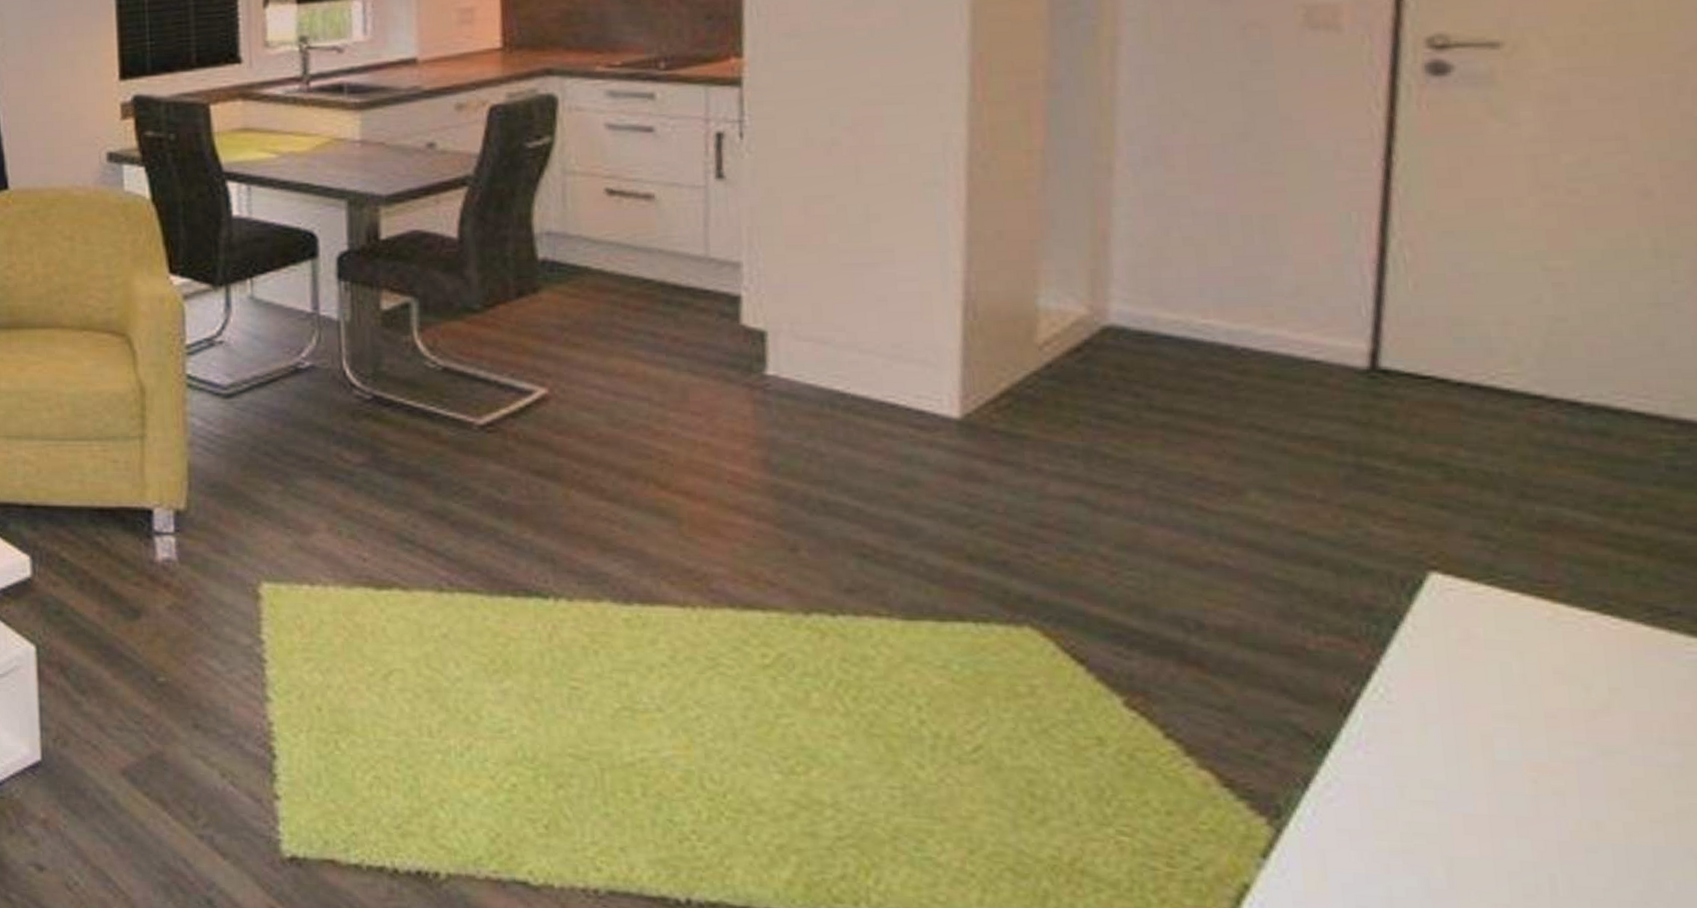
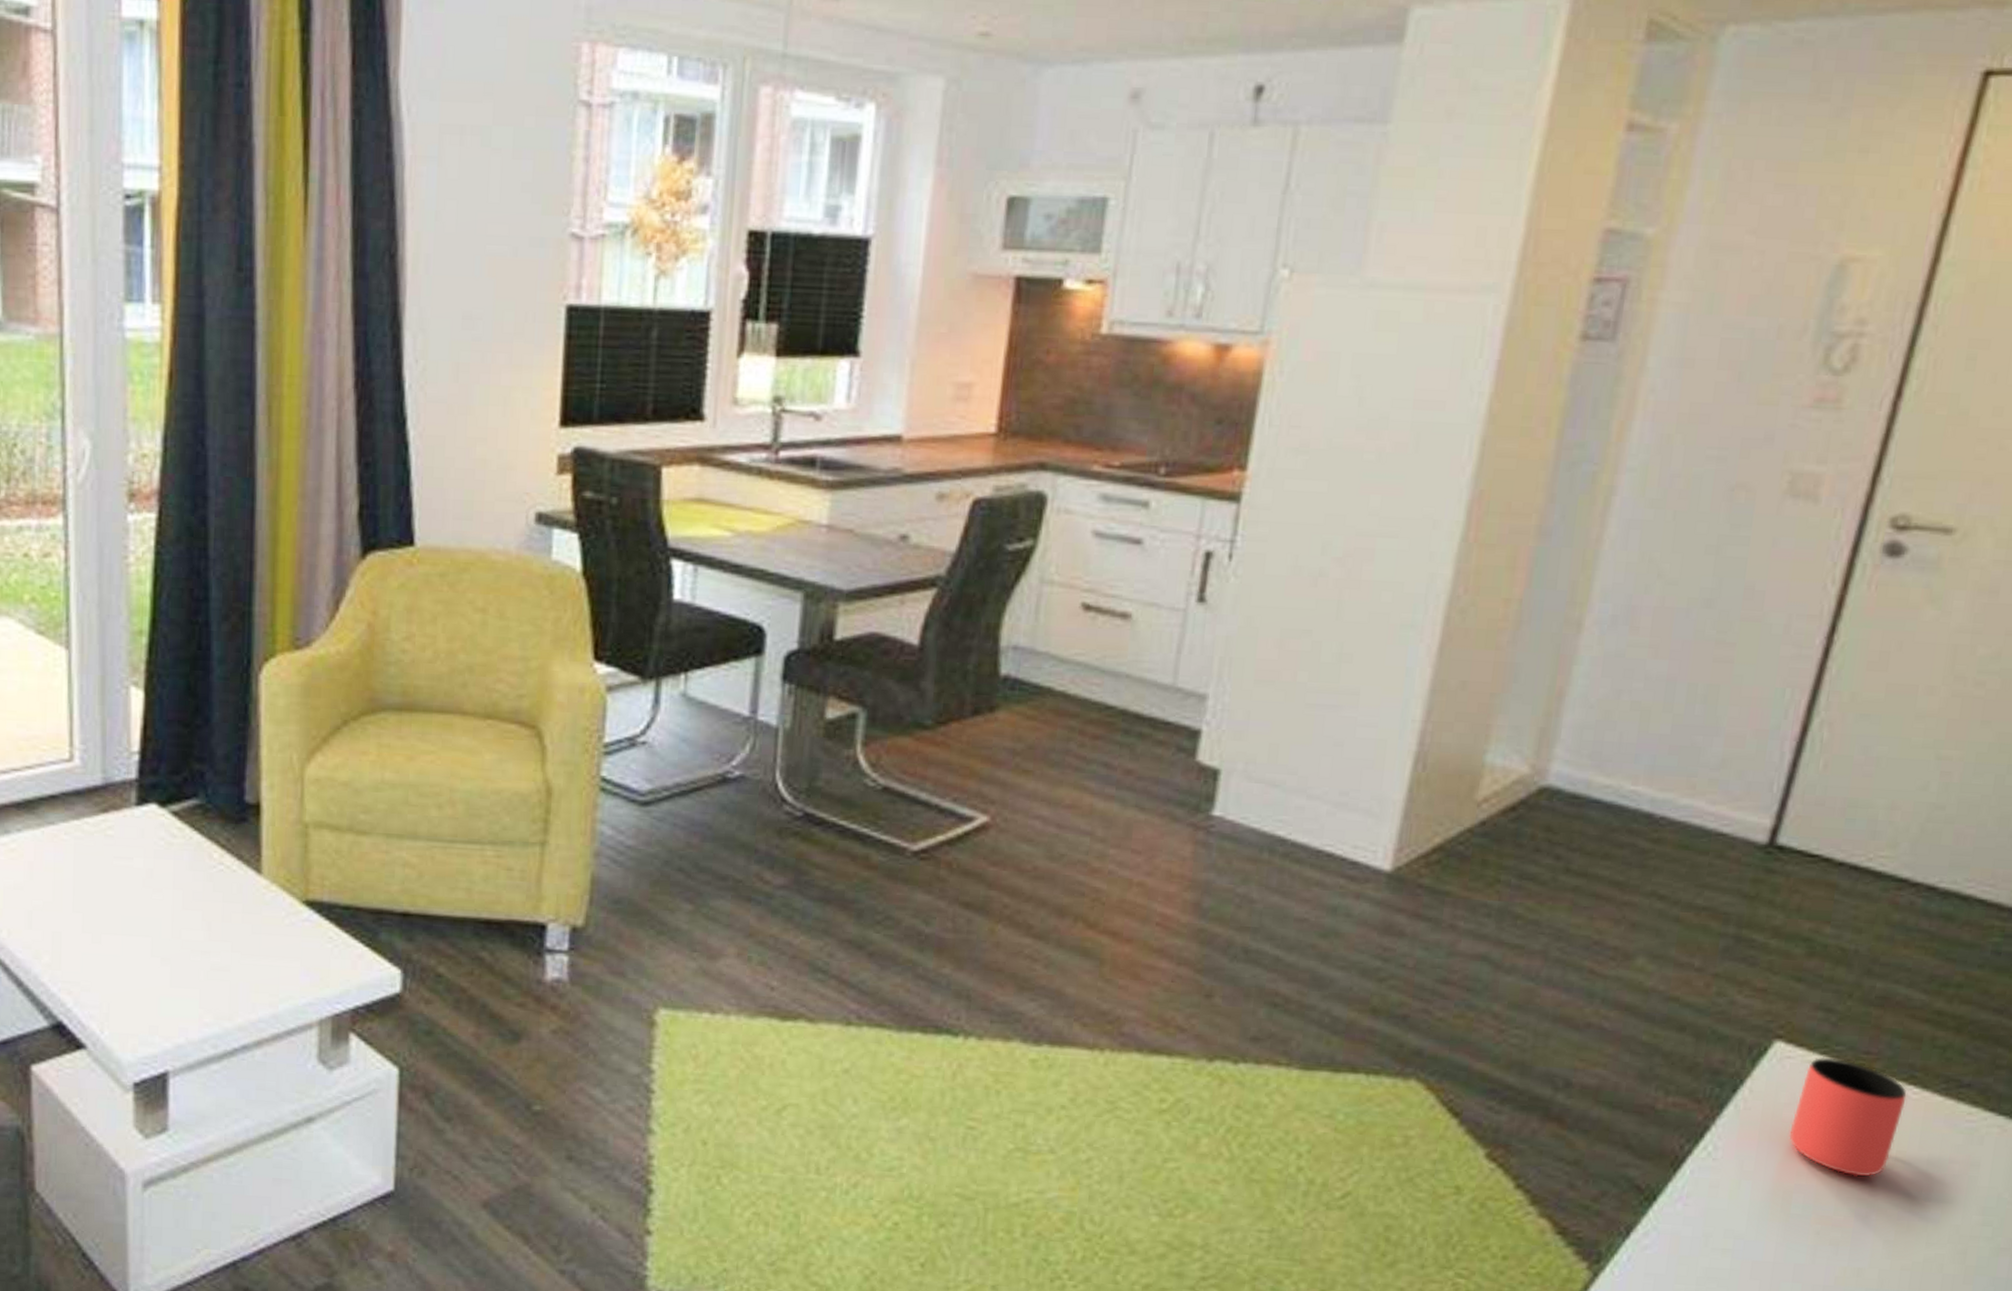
cup: none [1471,588,1606,717] -> present [1788,1057,1907,1176]

